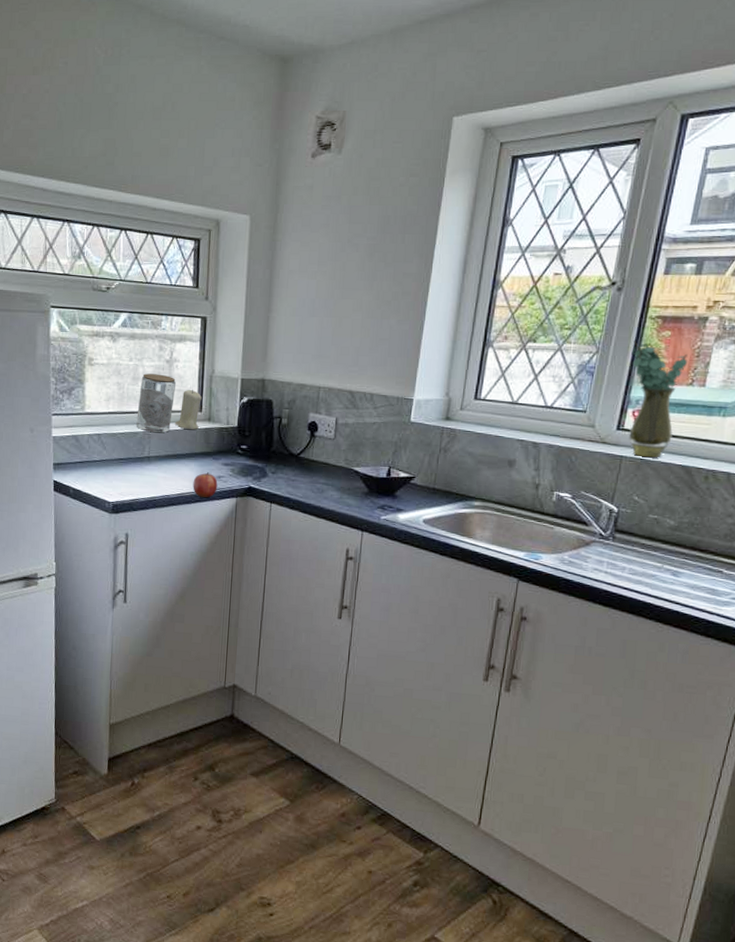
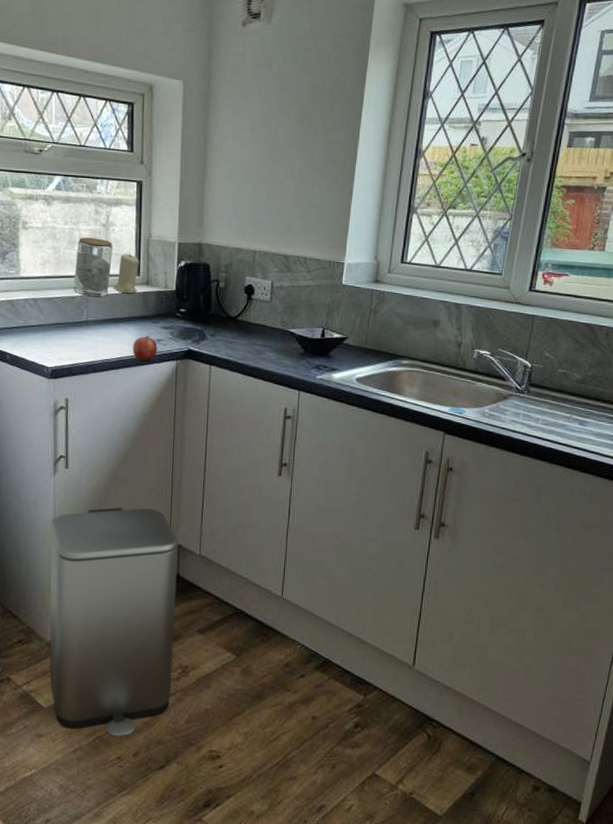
pedal bin: none [103,644,235,876] -> present [49,507,179,737]
vase: present [629,340,687,458] -> none [540,208,589,317]

